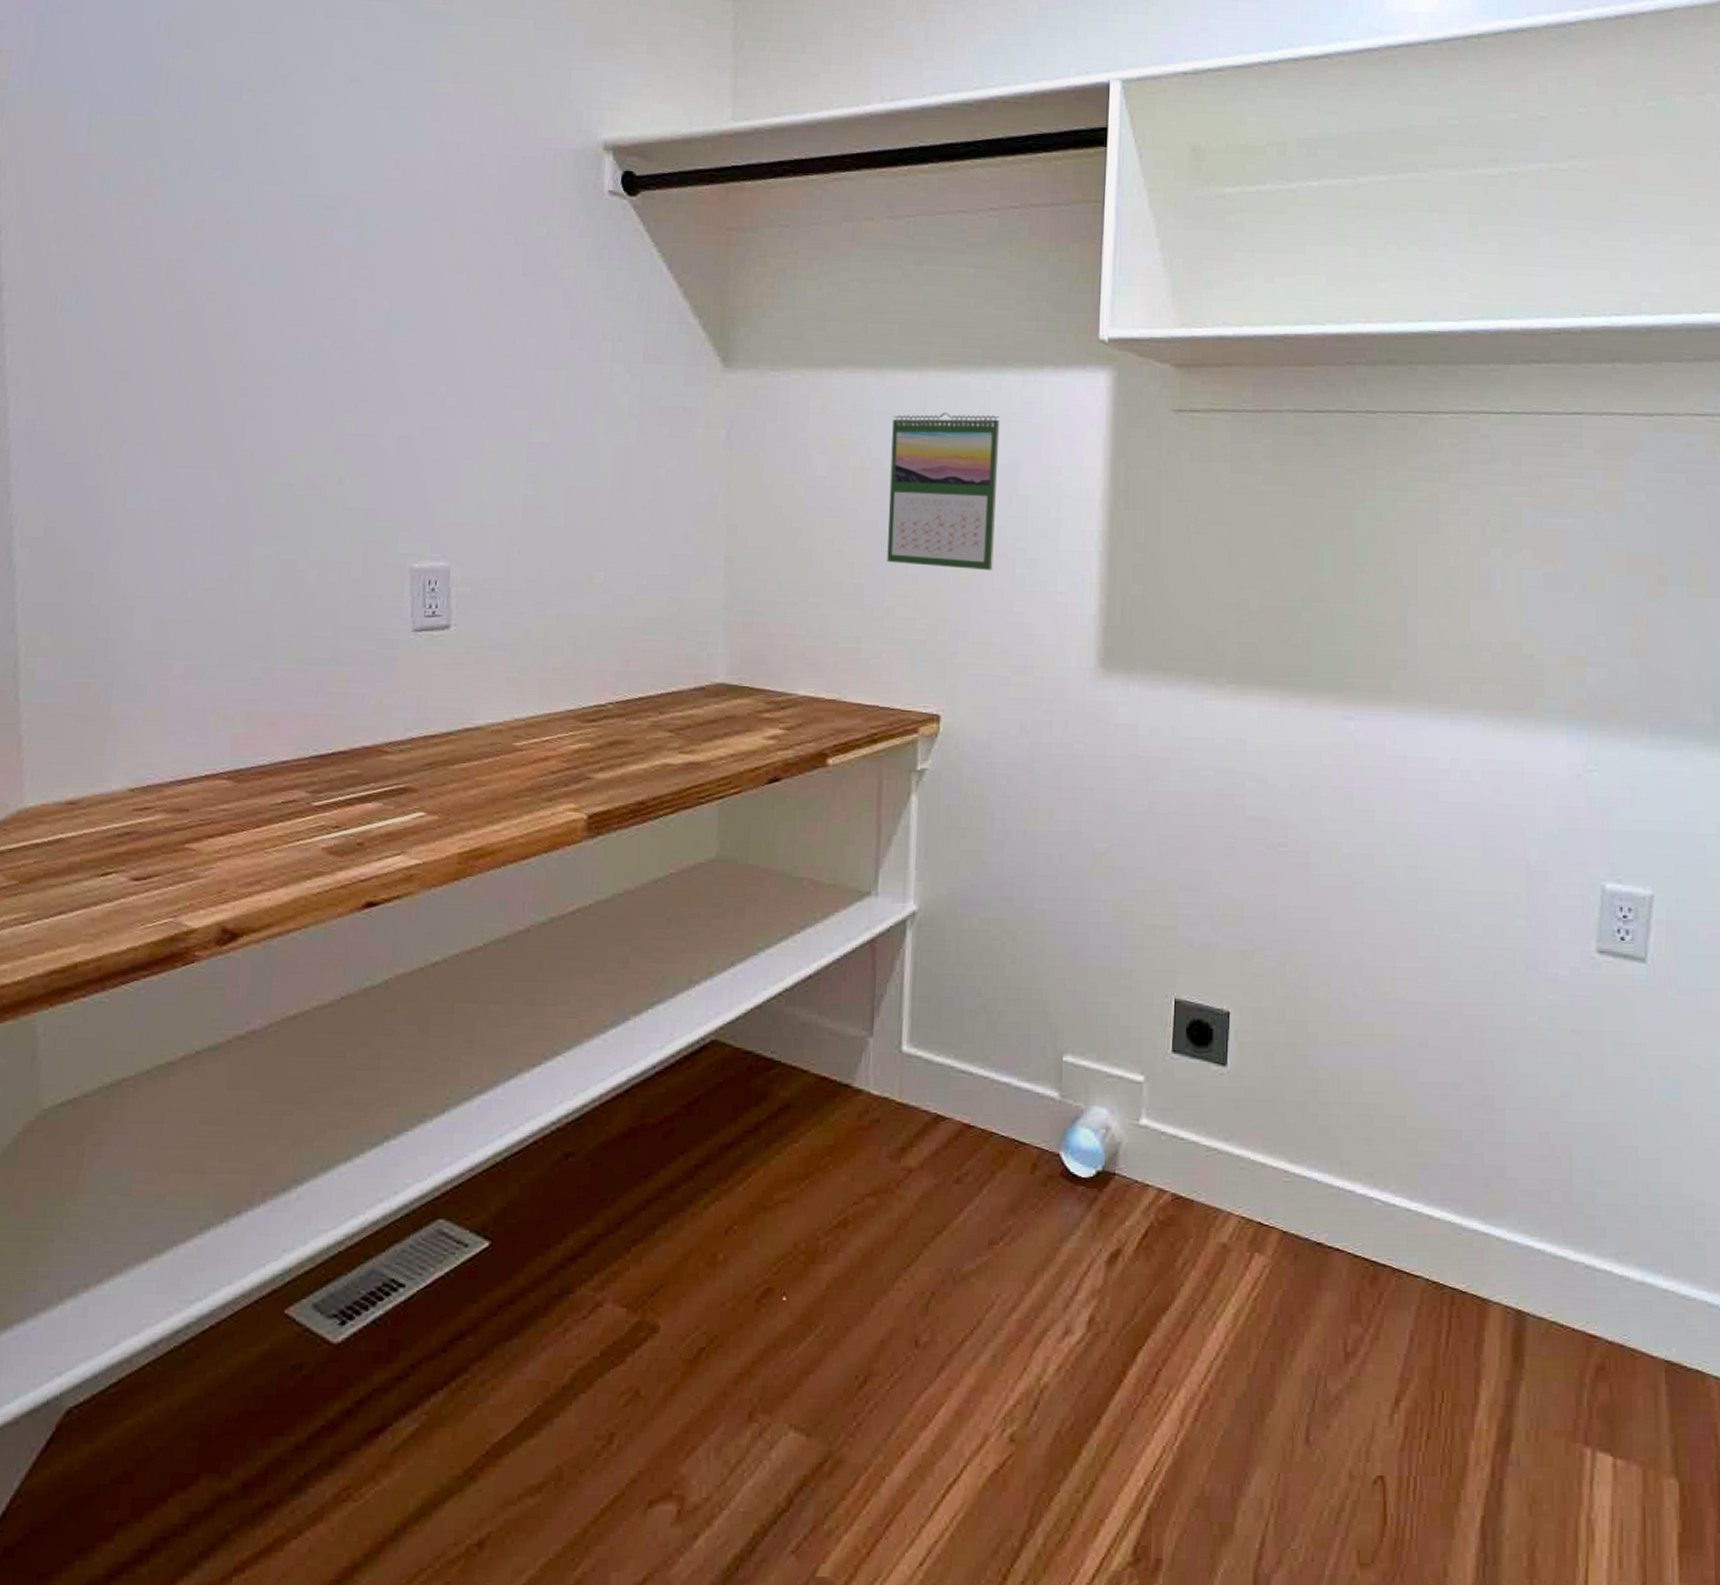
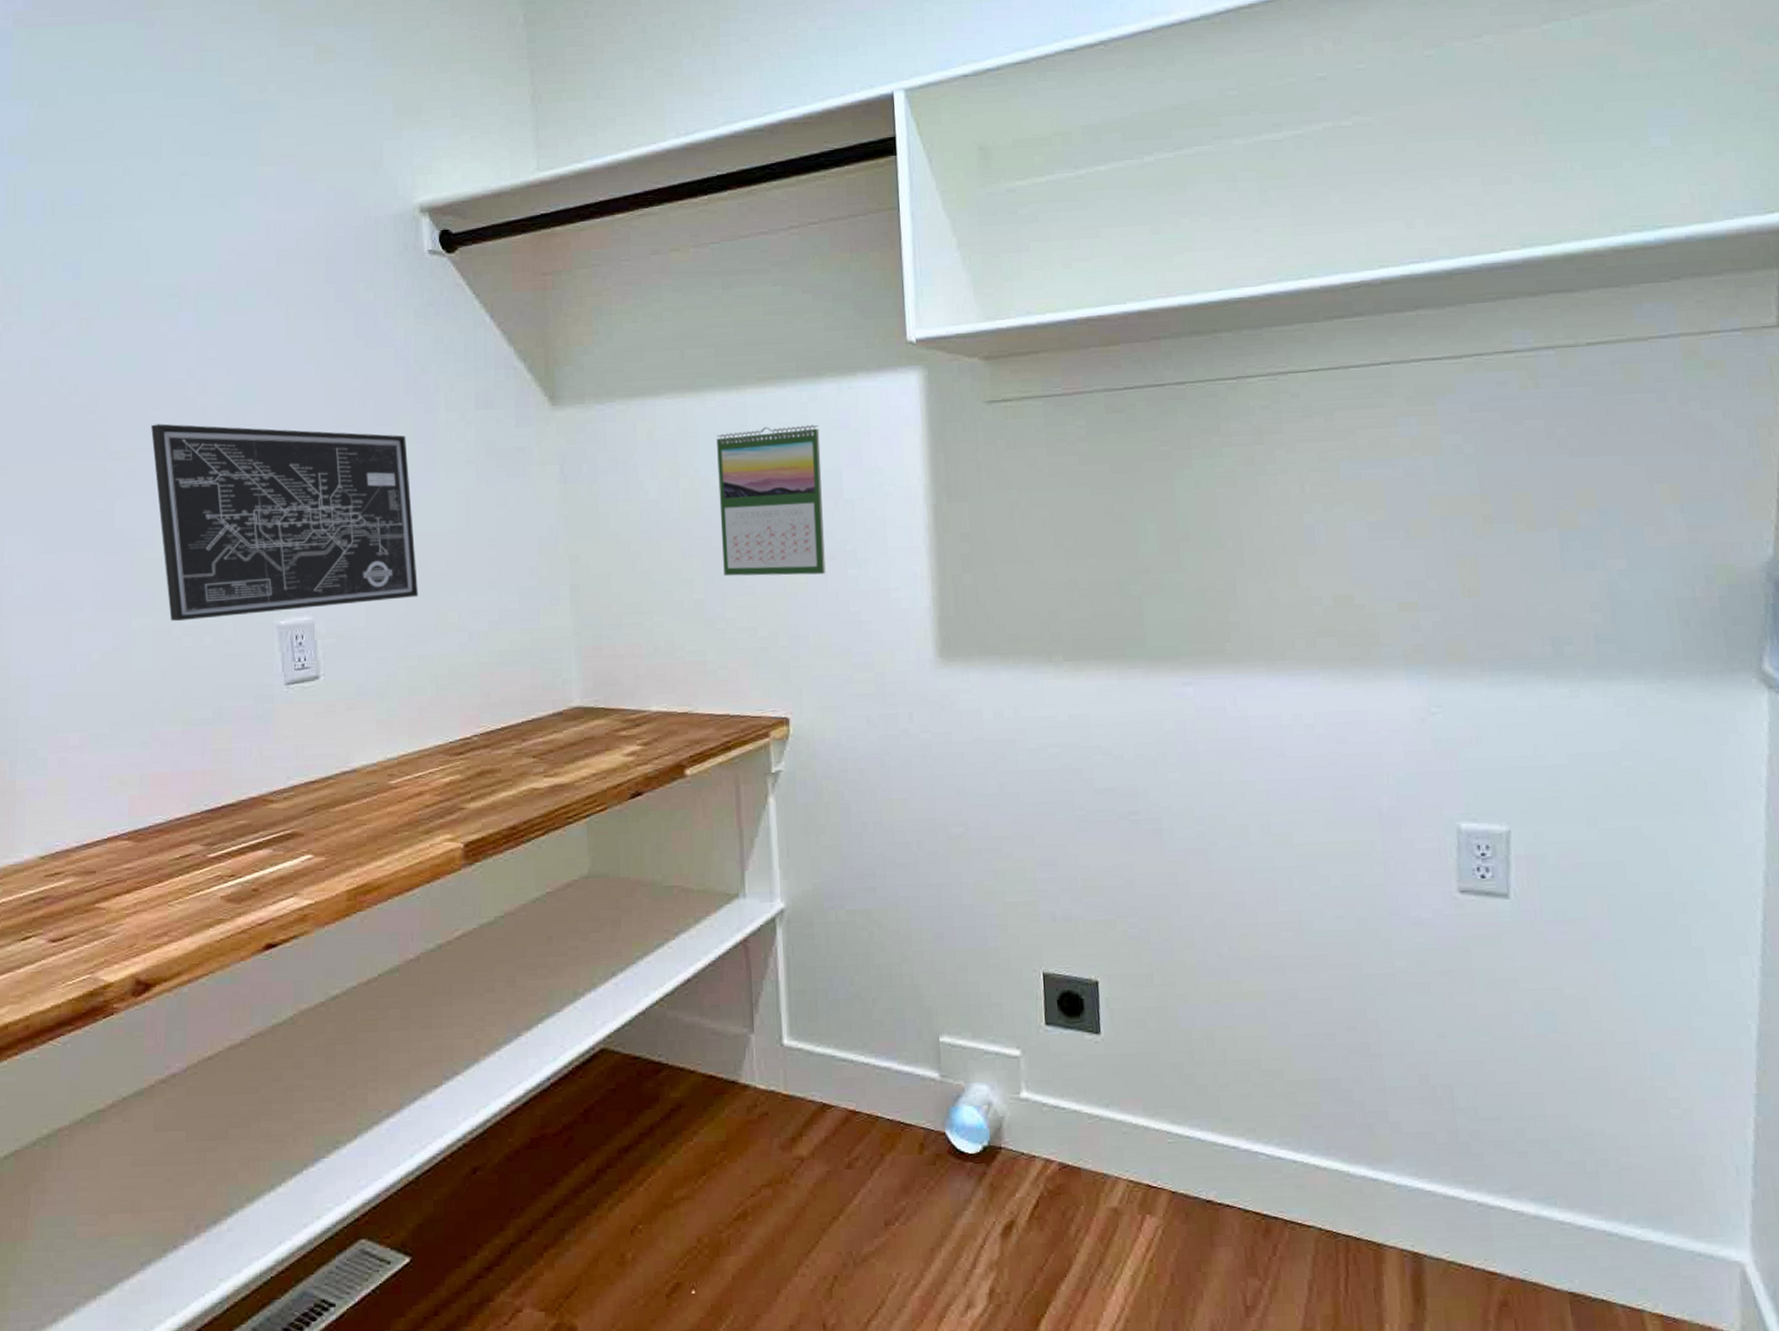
wall art: none [292,342,567,554] -> present [151,423,418,622]

